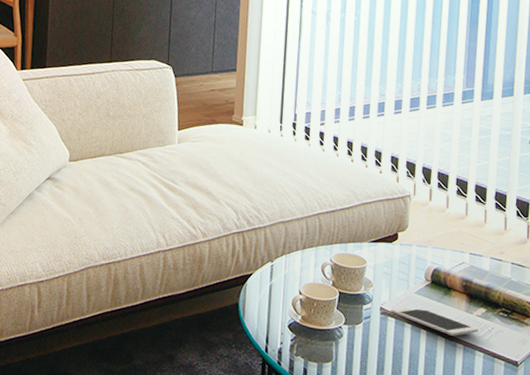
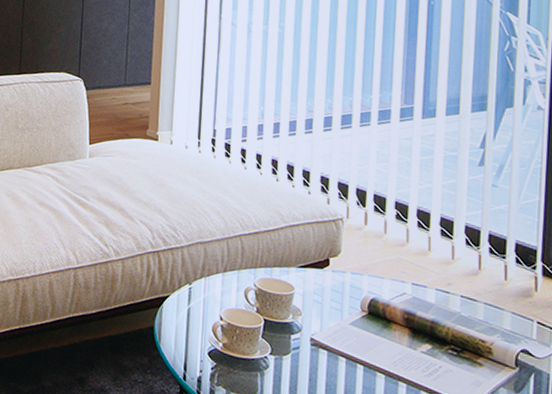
cell phone: present [390,307,479,336] -> none [322,339,424,374]

